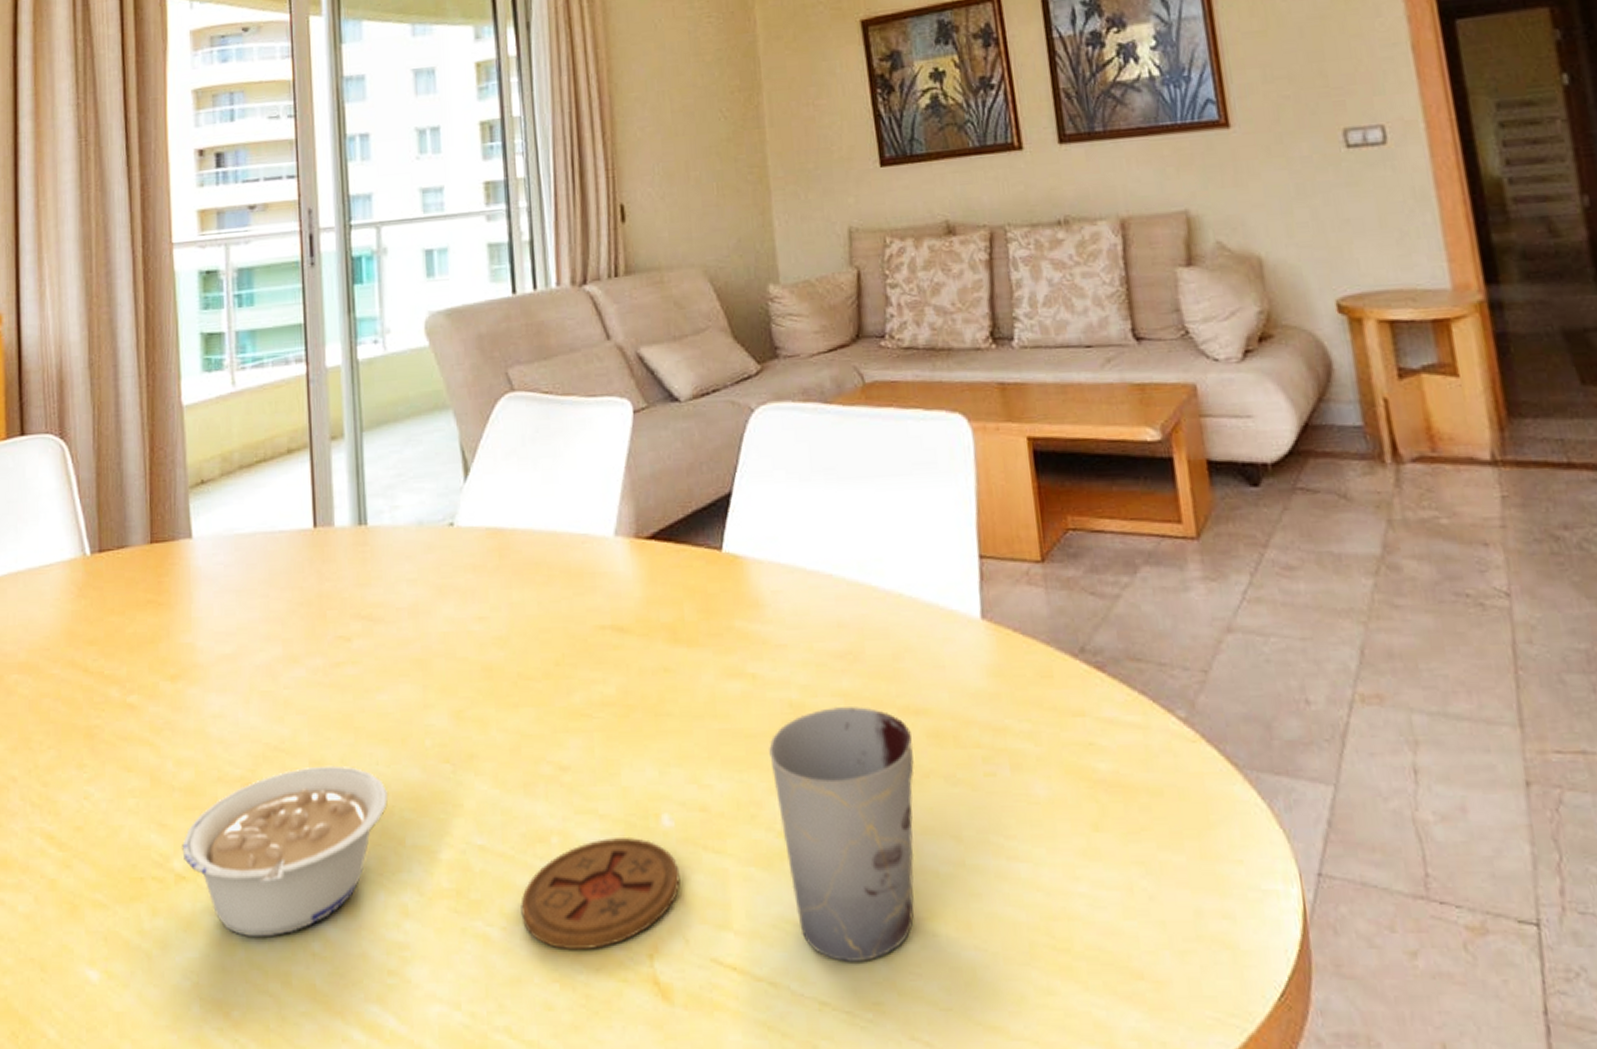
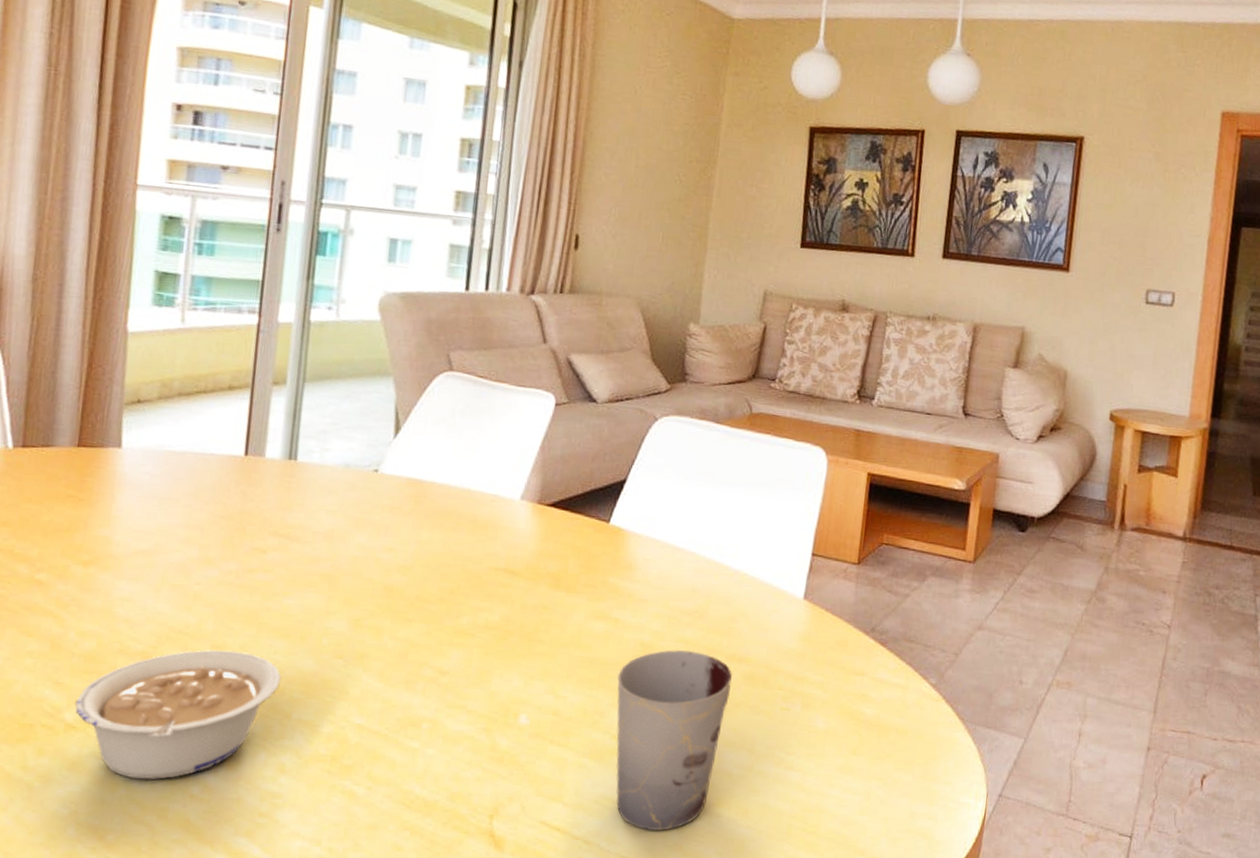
coaster: present [521,838,680,949] -> none [386,728,527,808]

